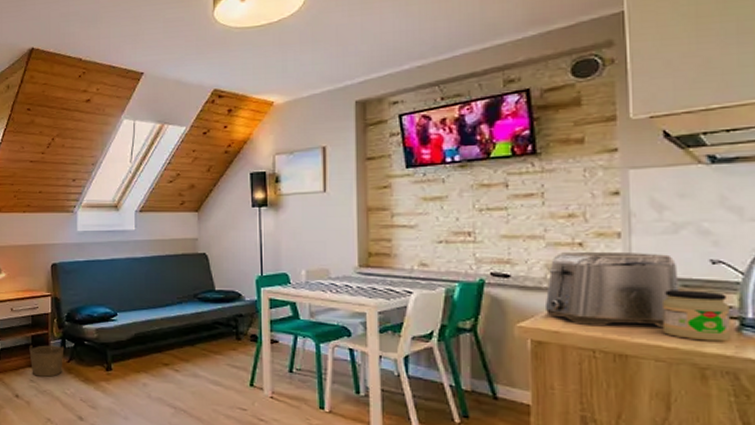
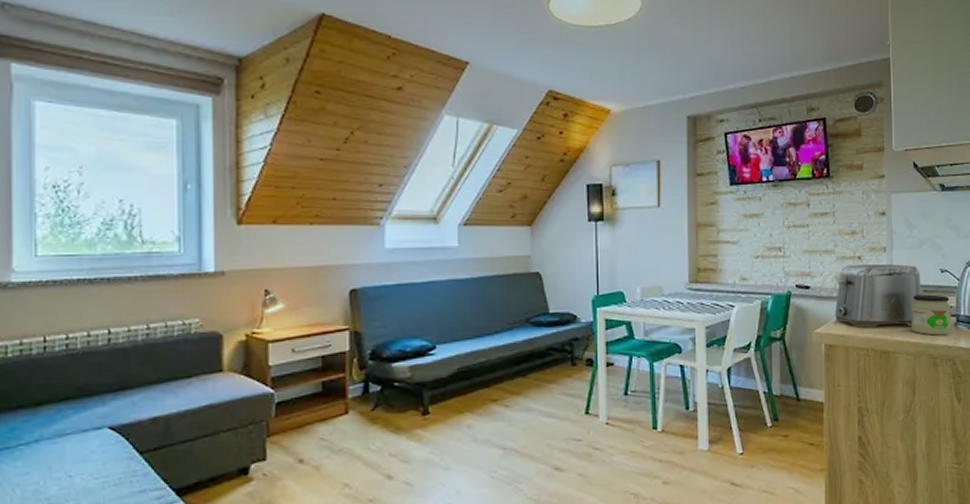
basket: present [29,345,64,377] -> none [318,391,368,433]

